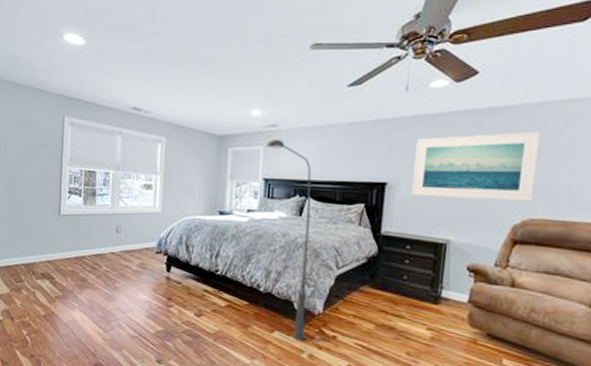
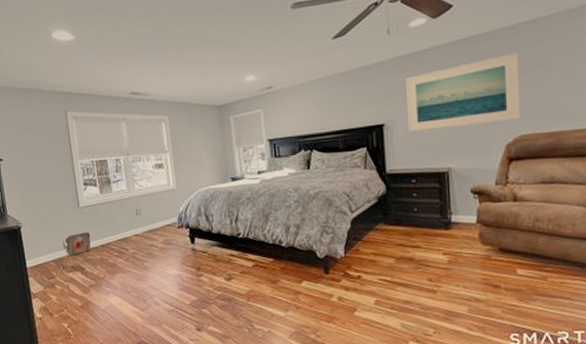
cardboard box: none [36,241,66,263] -> present [62,232,91,256]
floor lamp: present [266,138,312,342] -> none [265,99,332,287]

